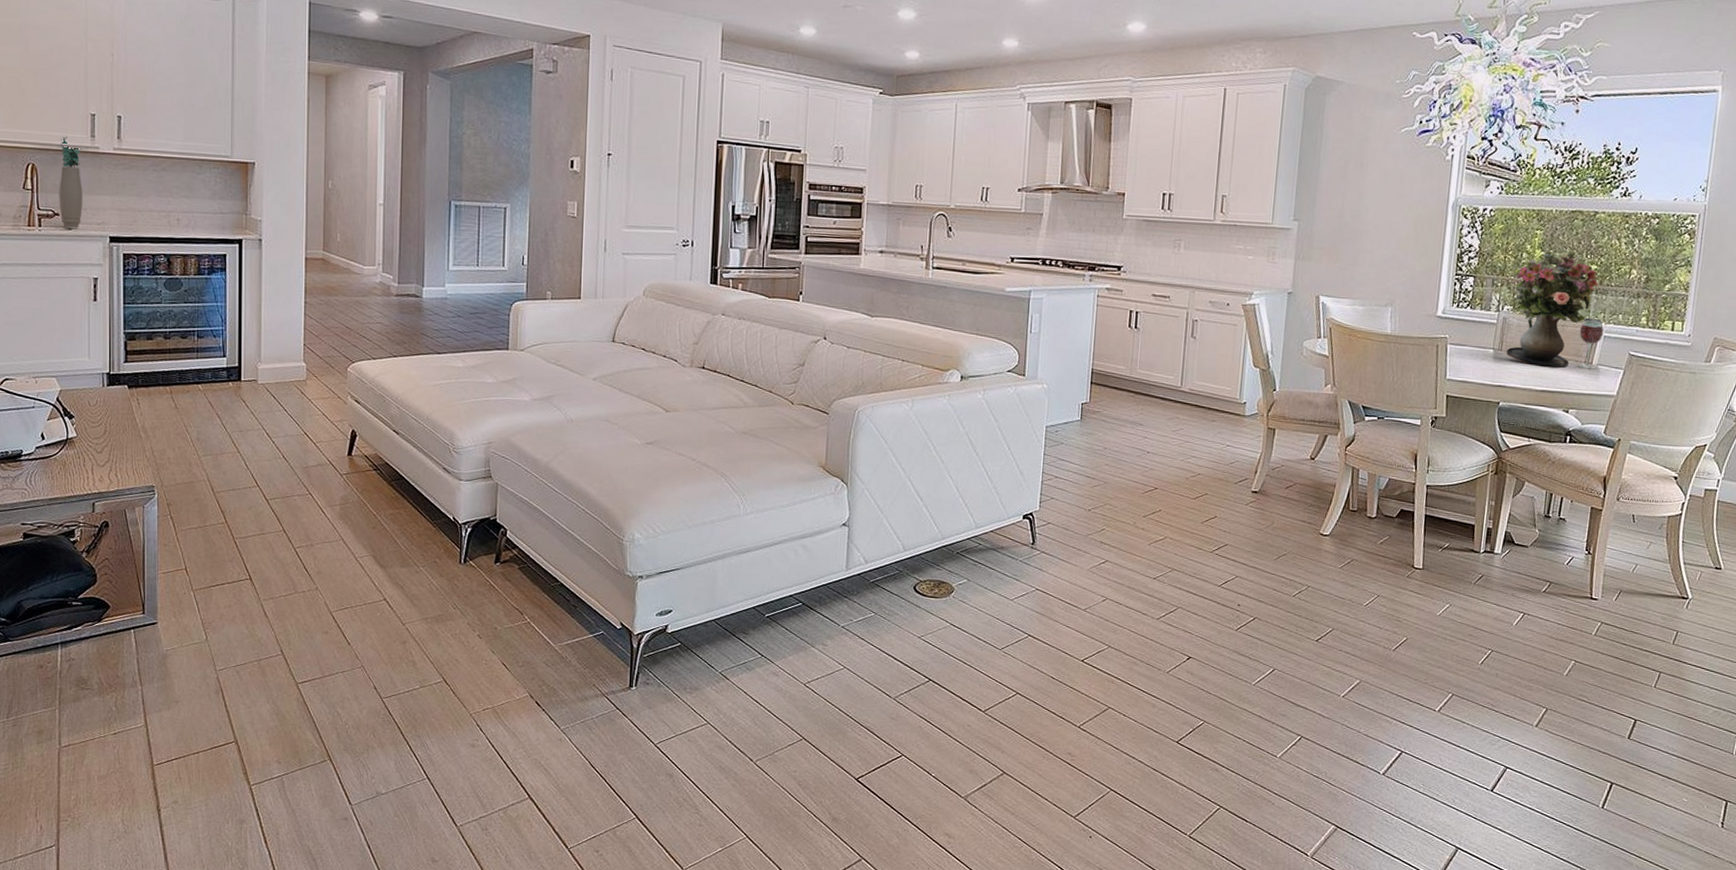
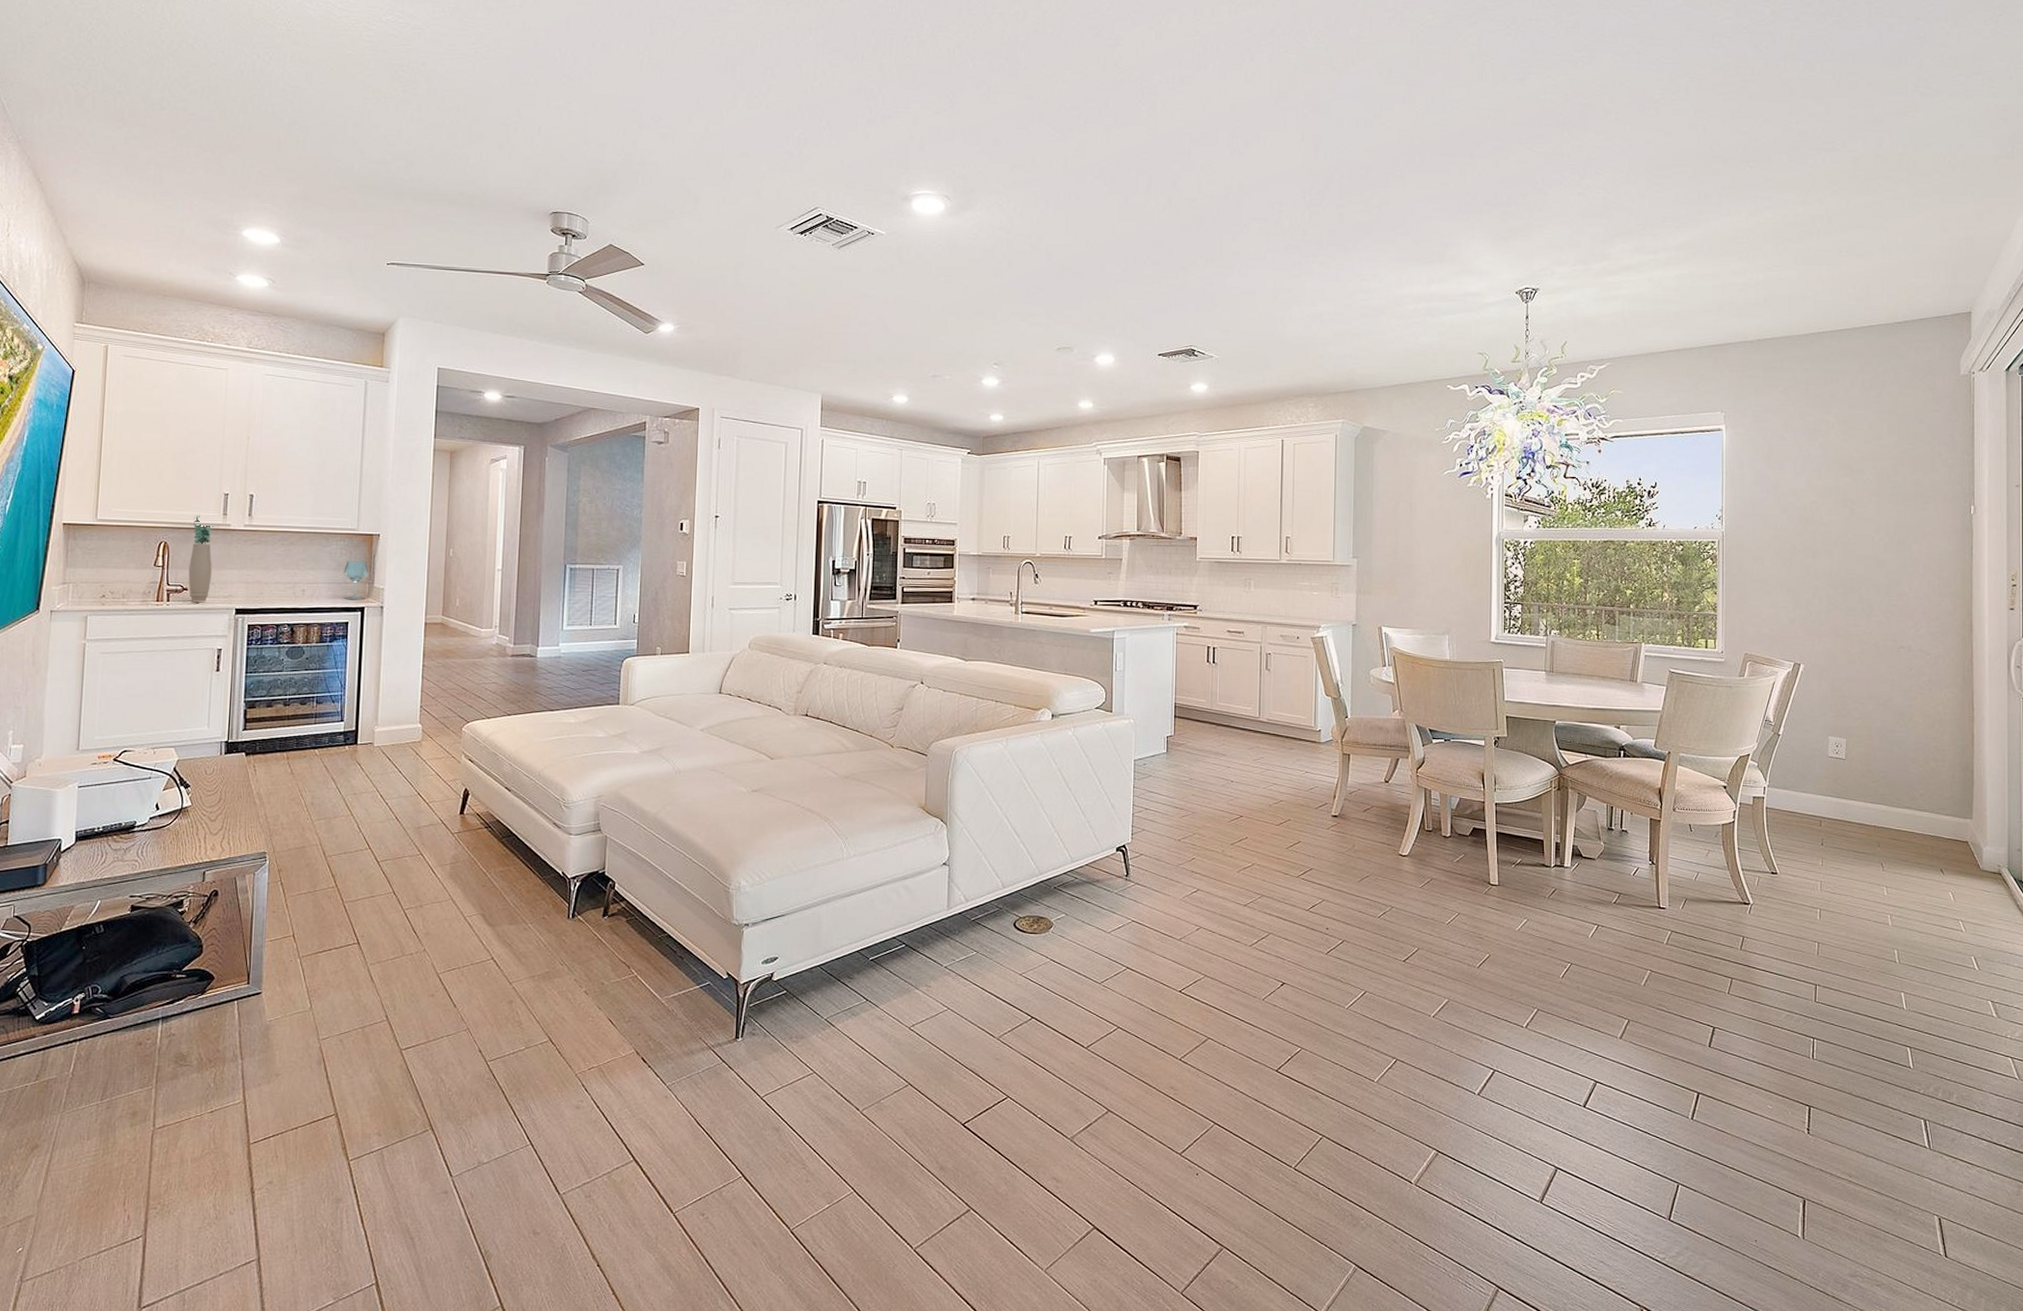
wine glass: none [218,189,245,232] -> present [342,560,369,600]
bouquet: present [1506,249,1599,369] -> none [1554,576,1635,687]
wineglass: present [1576,317,1604,370] -> none [1622,638,1645,687]

